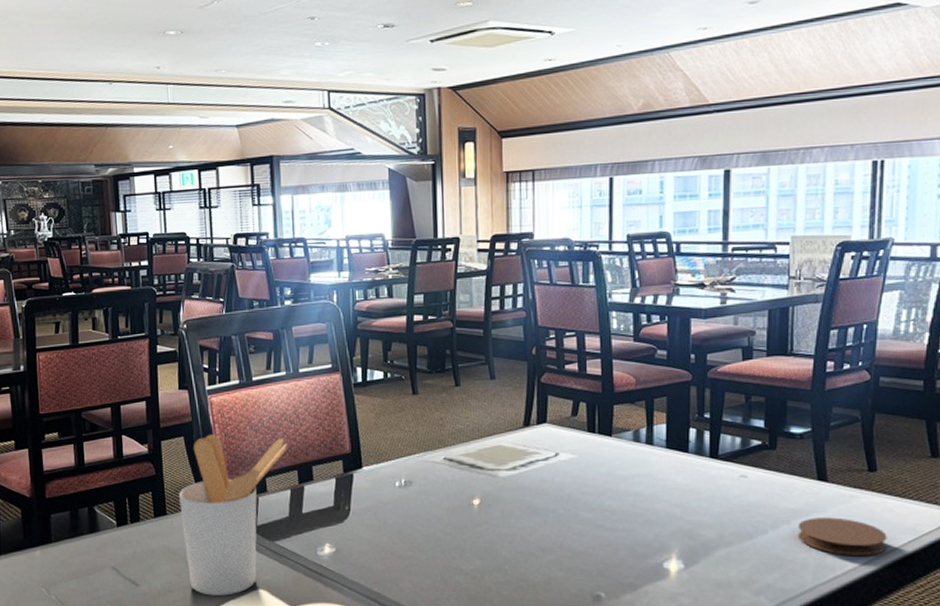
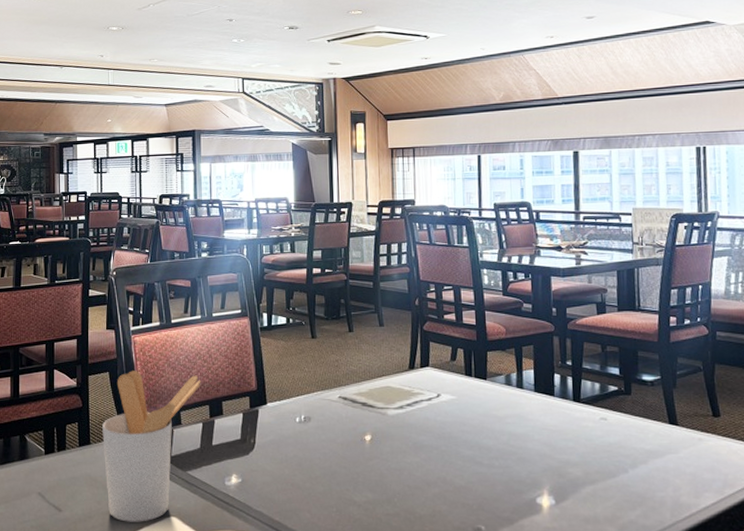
coaster: present [797,517,887,555] -> none [654,458,735,495]

